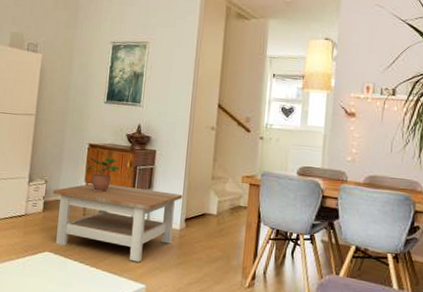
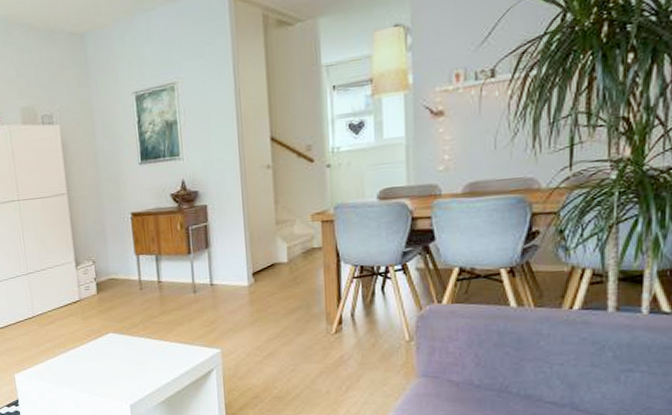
coffee table: present [53,183,183,262] -> none [103,248,246,328]
potted plant: present [86,146,120,193] -> none [133,214,170,263]

